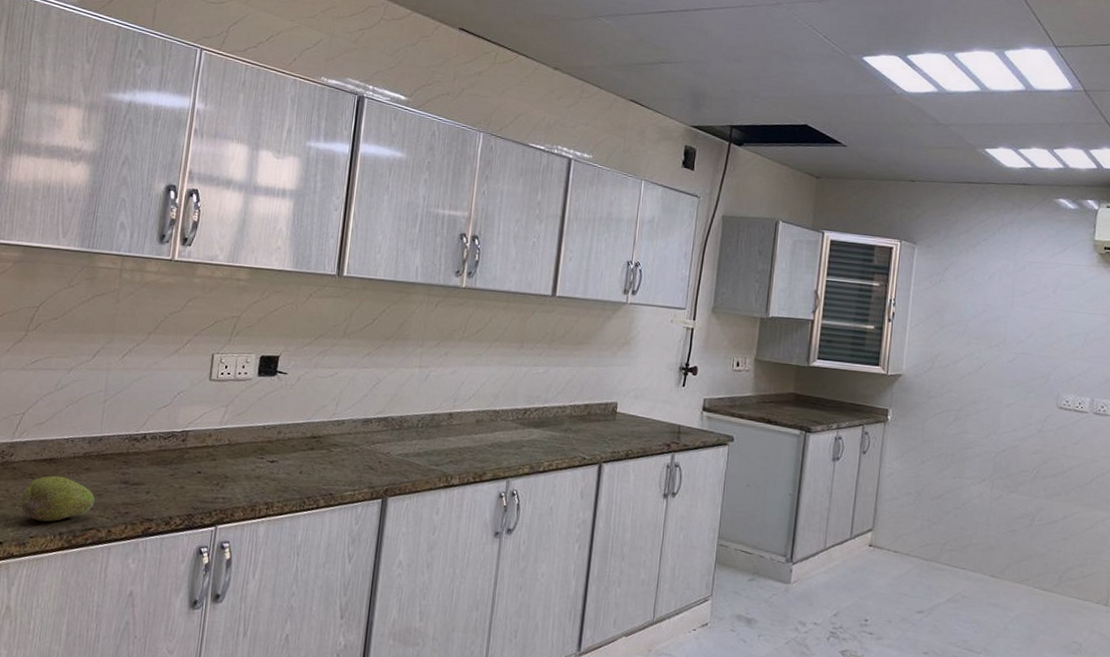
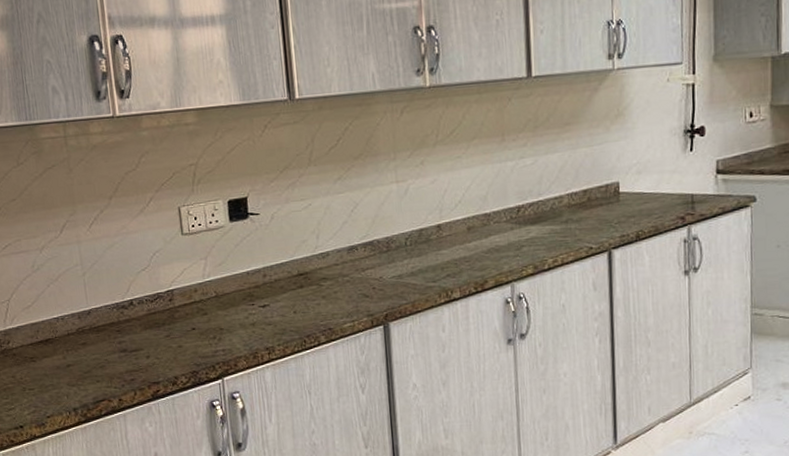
fruit: present [20,475,95,522] -> none [28,355,99,401]

